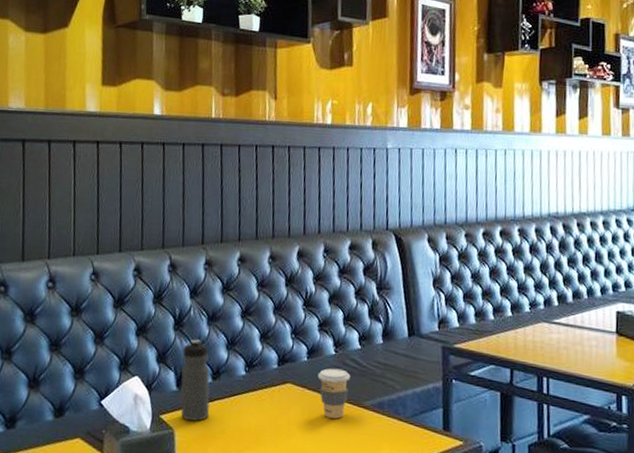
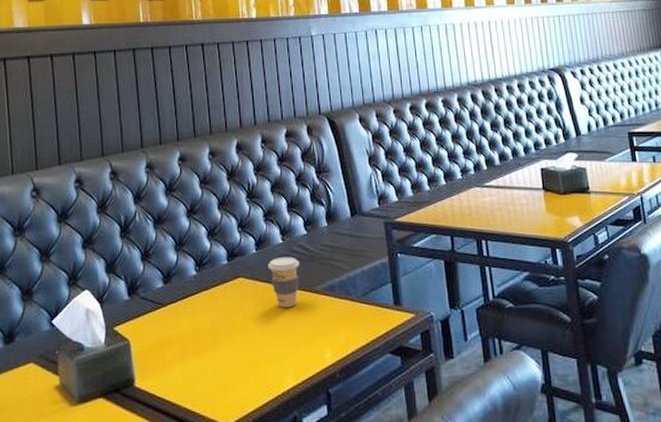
water bottle: present [181,339,210,422] -> none [131,244,164,330]

